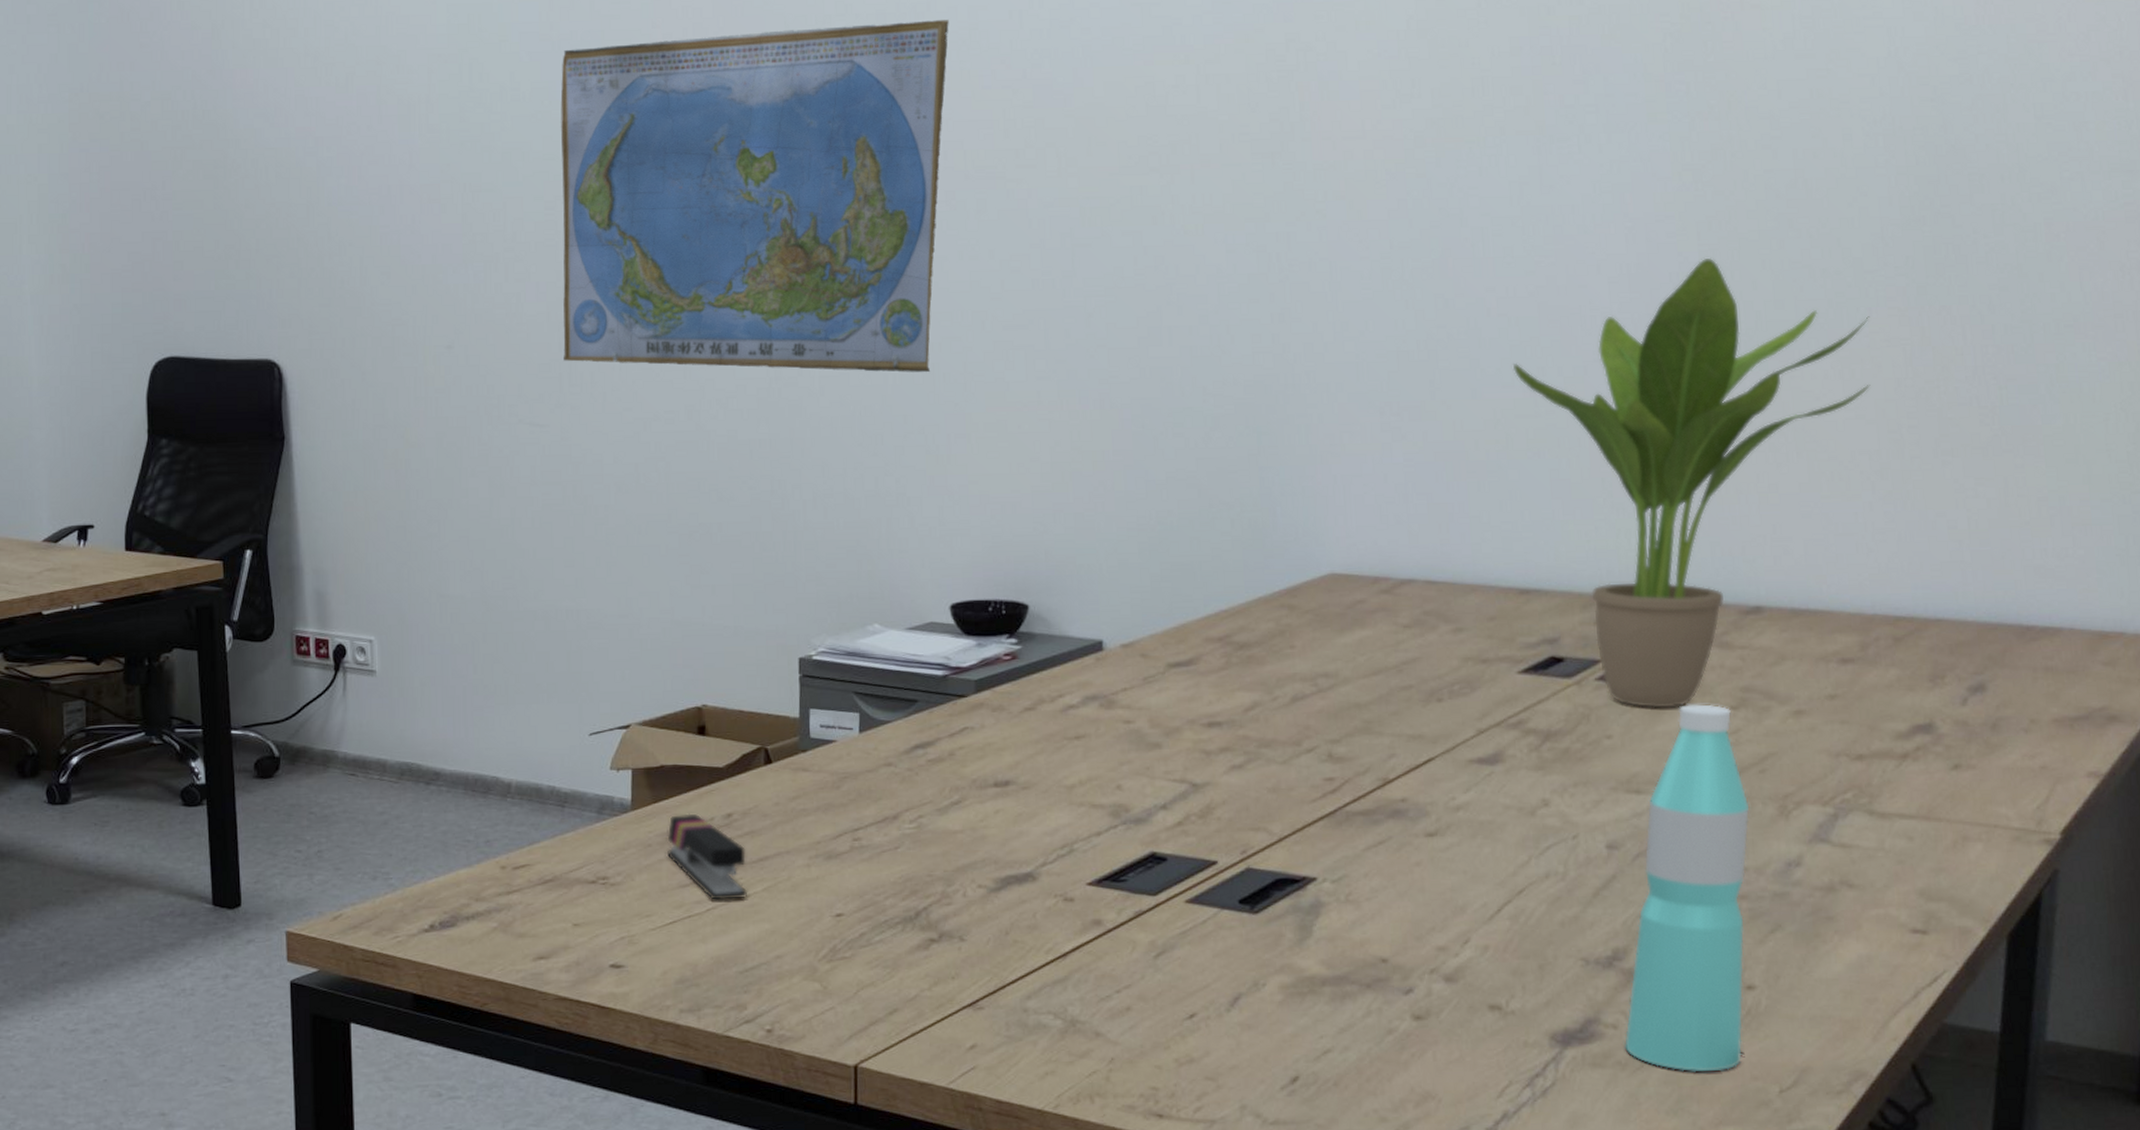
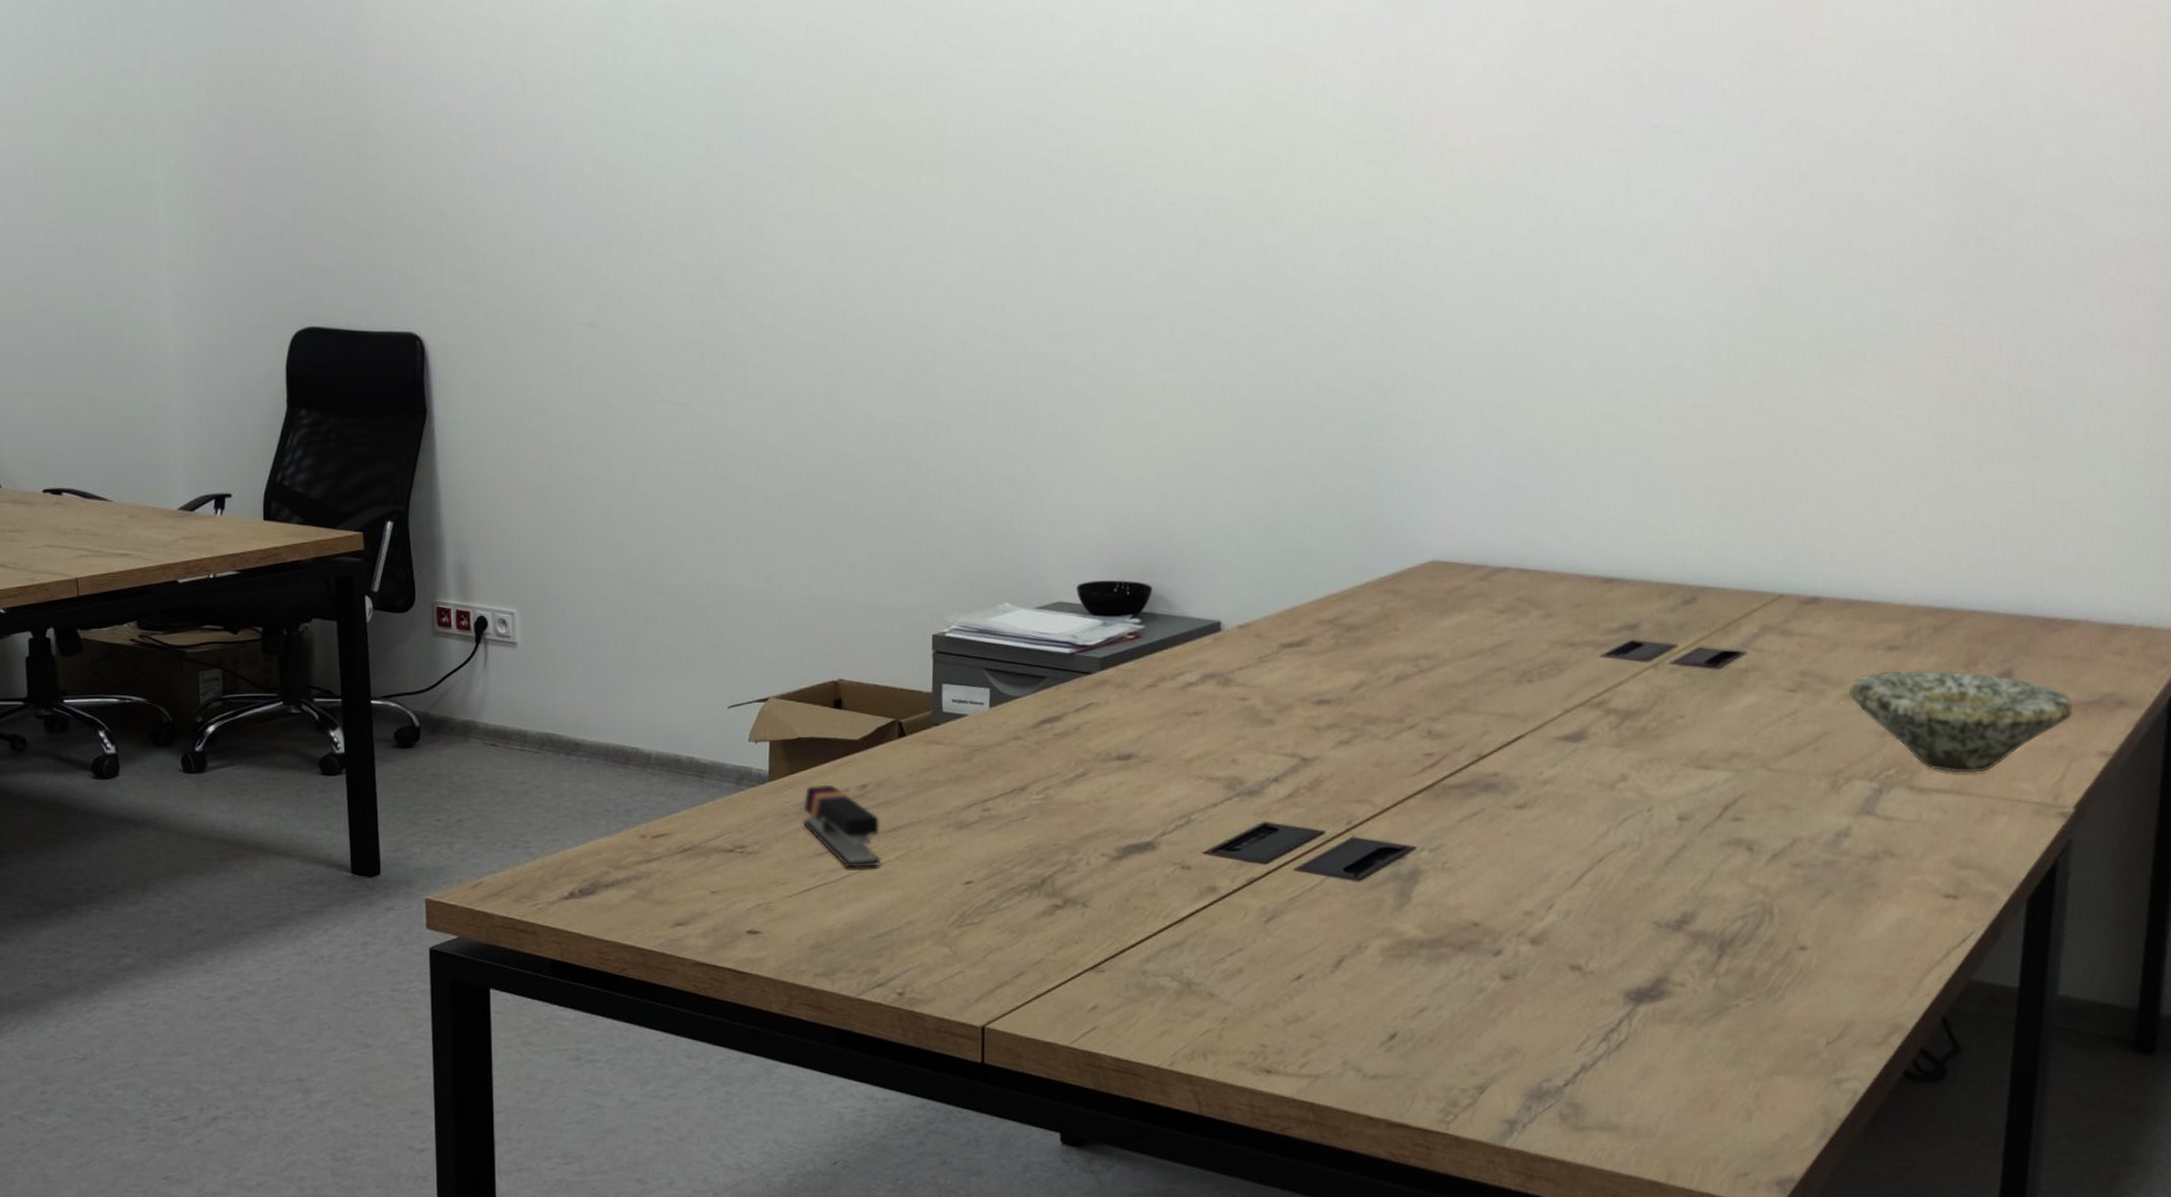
world map: present [560,20,949,373] -> none [704,21,1083,362]
potted plant: present [1512,257,1871,708] -> none [1601,272,1919,690]
water bottle: present [1624,703,1750,1073] -> none [1690,686,1805,1027]
bowl: none [1797,685,2057,797] -> present [1848,671,2074,774]

